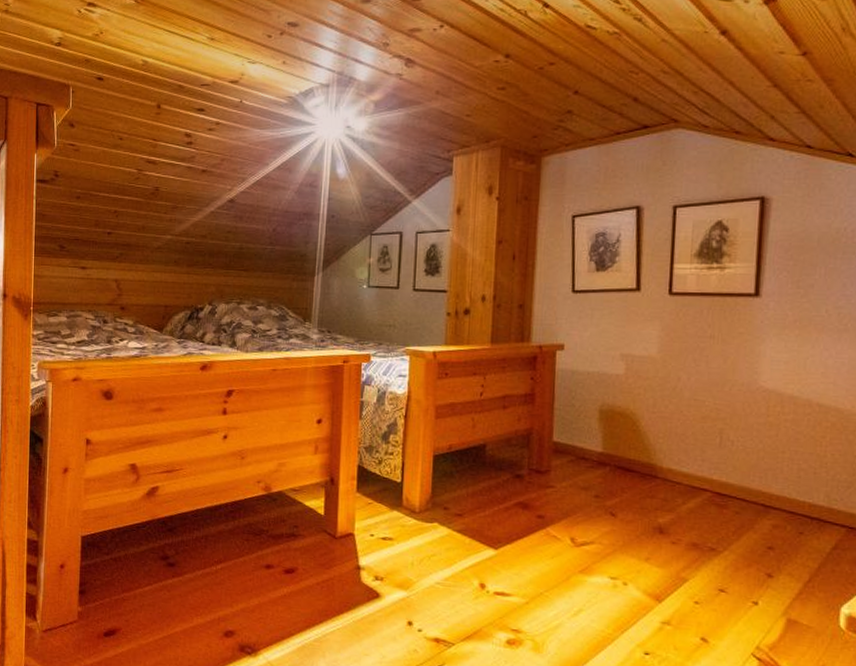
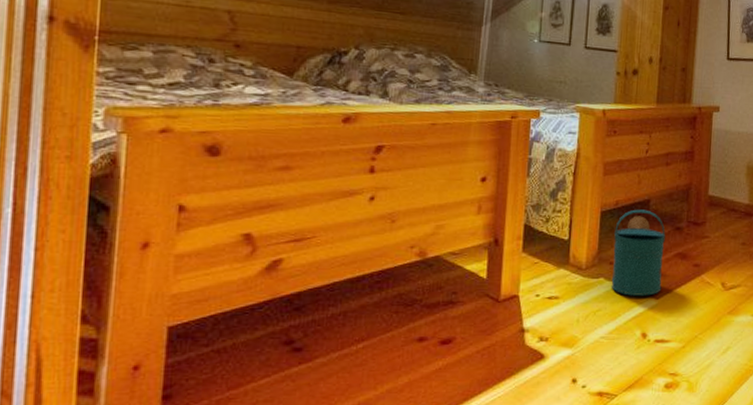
watering can: none [445,454,504,545] -> present [611,209,666,296]

